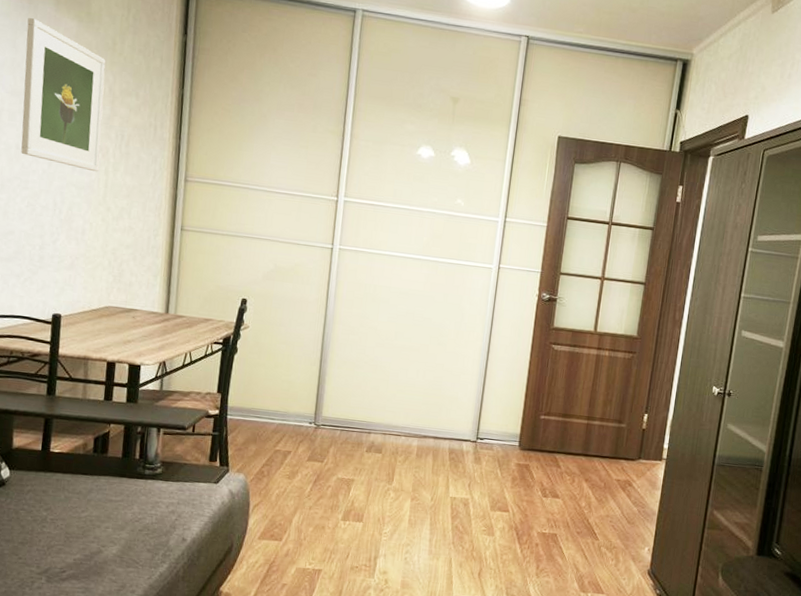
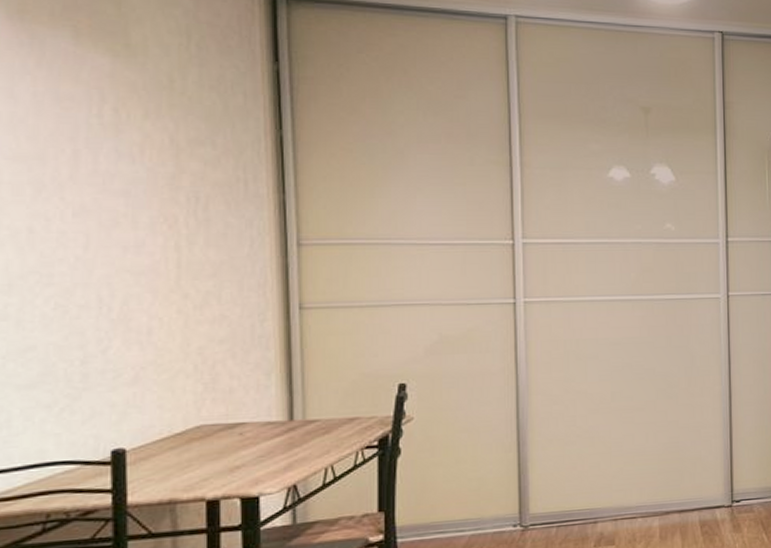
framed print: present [21,17,106,172] -> none [30,56,165,250]

